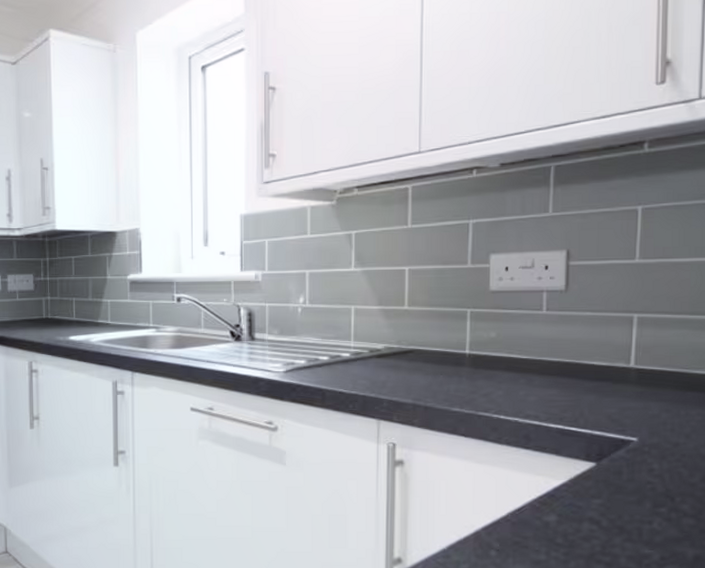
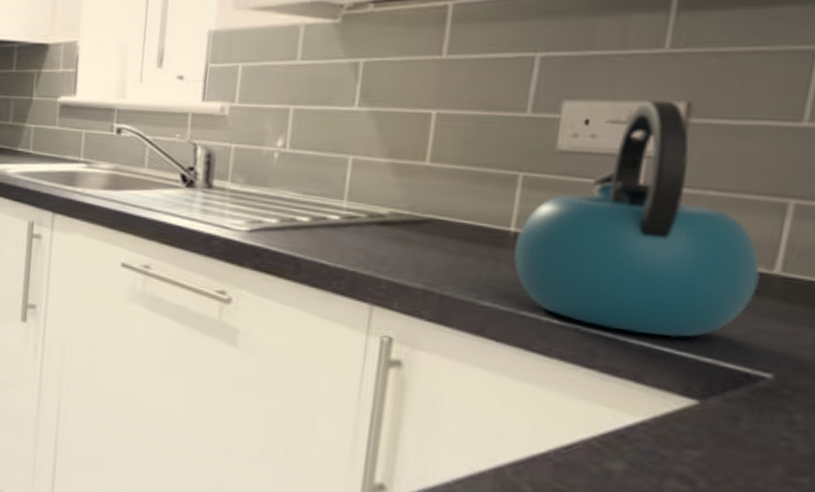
kettle: none [470,249,622,420] -> present [513,99,760,338]

